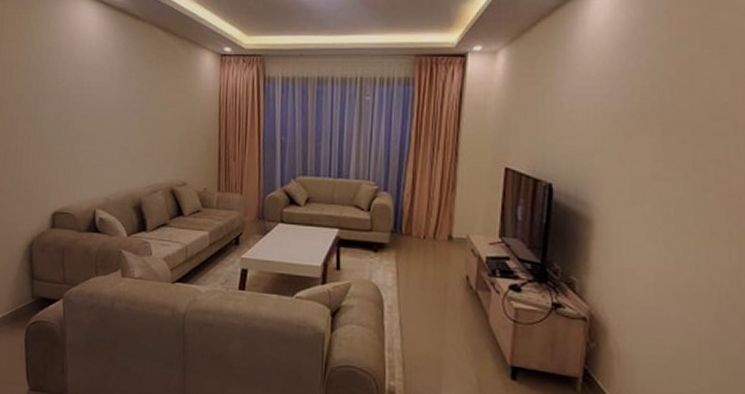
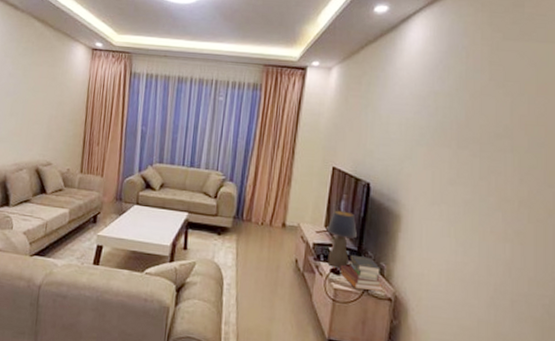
table lamp: none [502,217,541,286] -> present [326,210,358,270]
books: none [520,267,574,309] -> present [340,254,383,291]

